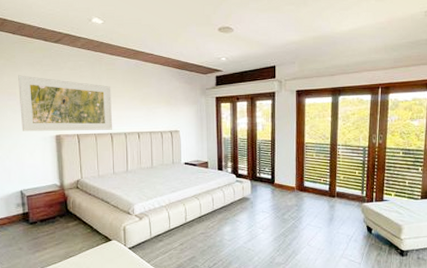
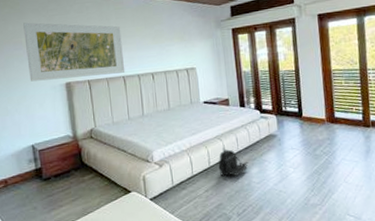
backpack: none [194,206,222,234] -> present [218,147,248,177]

